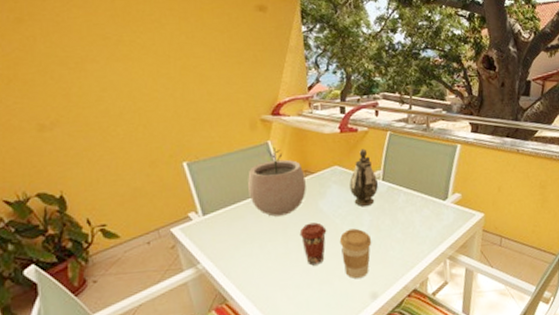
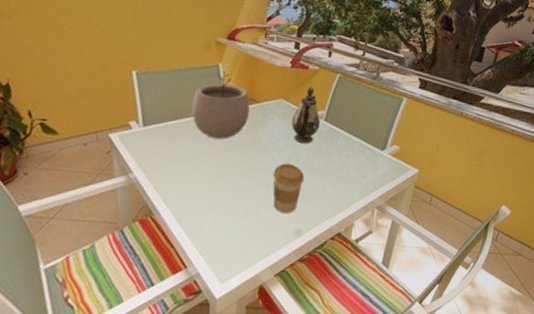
coffee cup: present [299,222,327,266] -> none [235,151,262,193]

